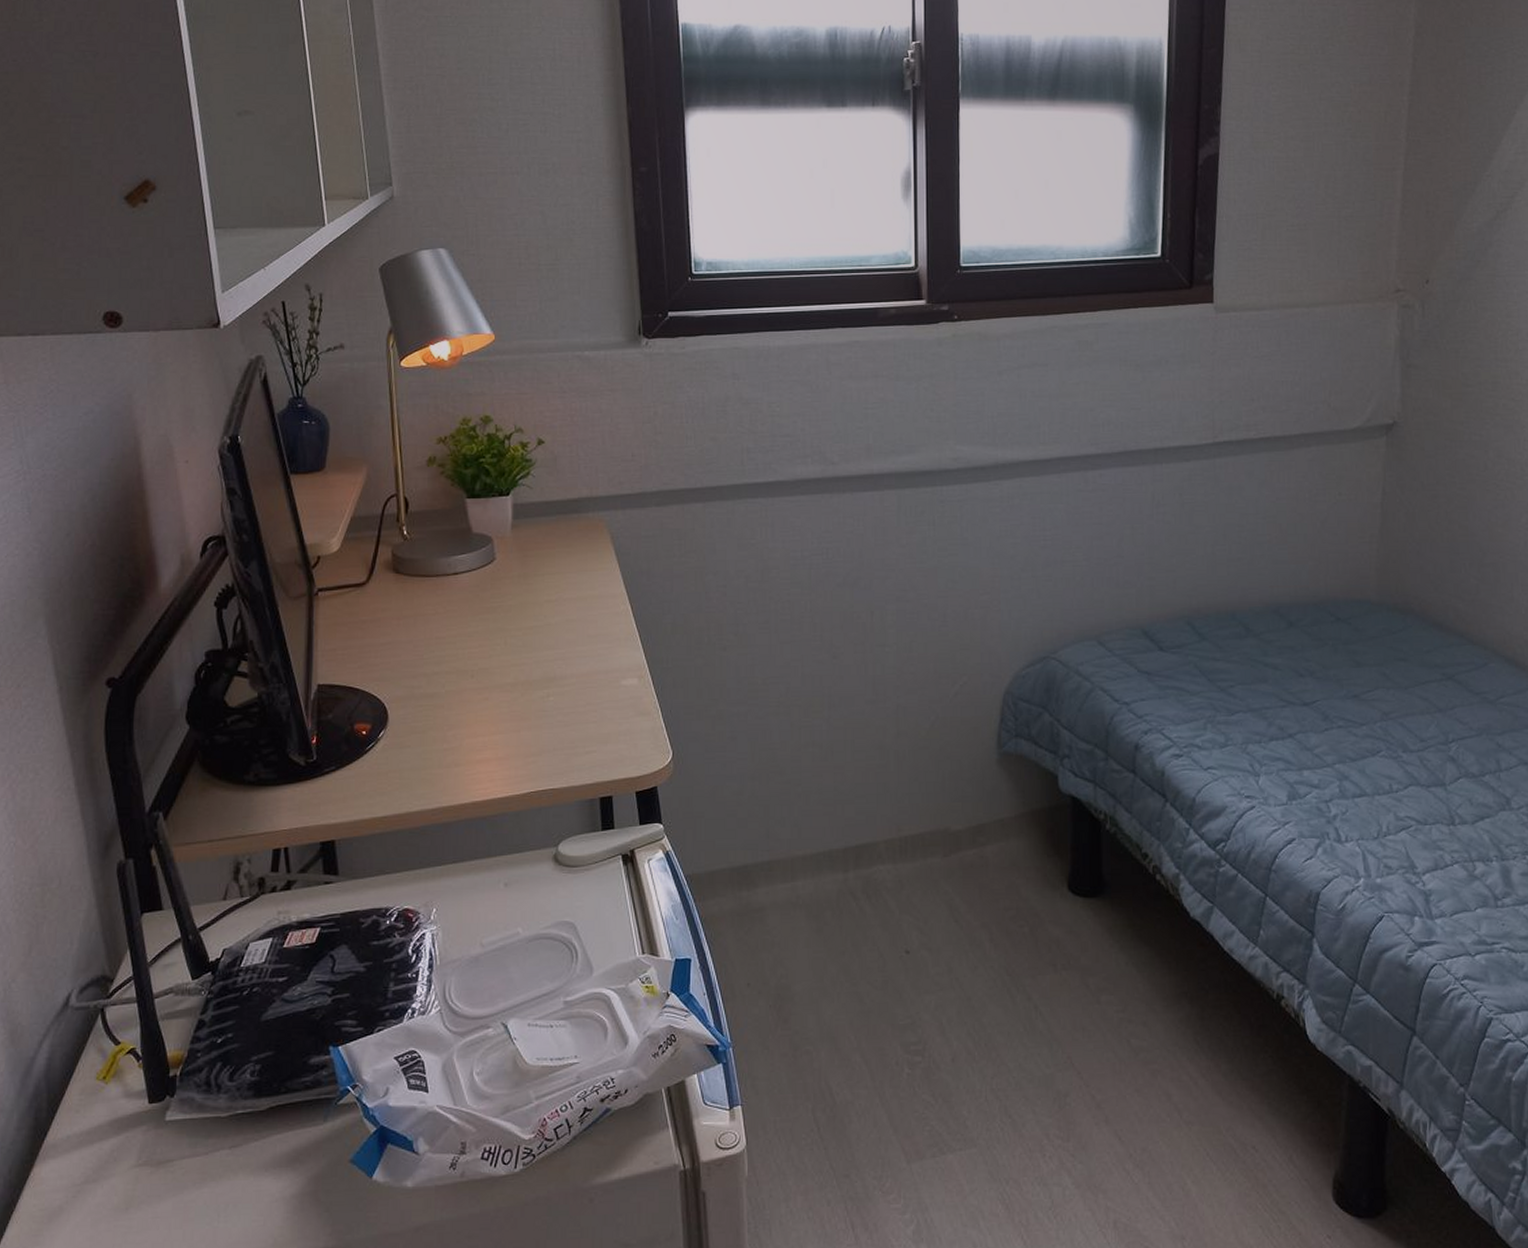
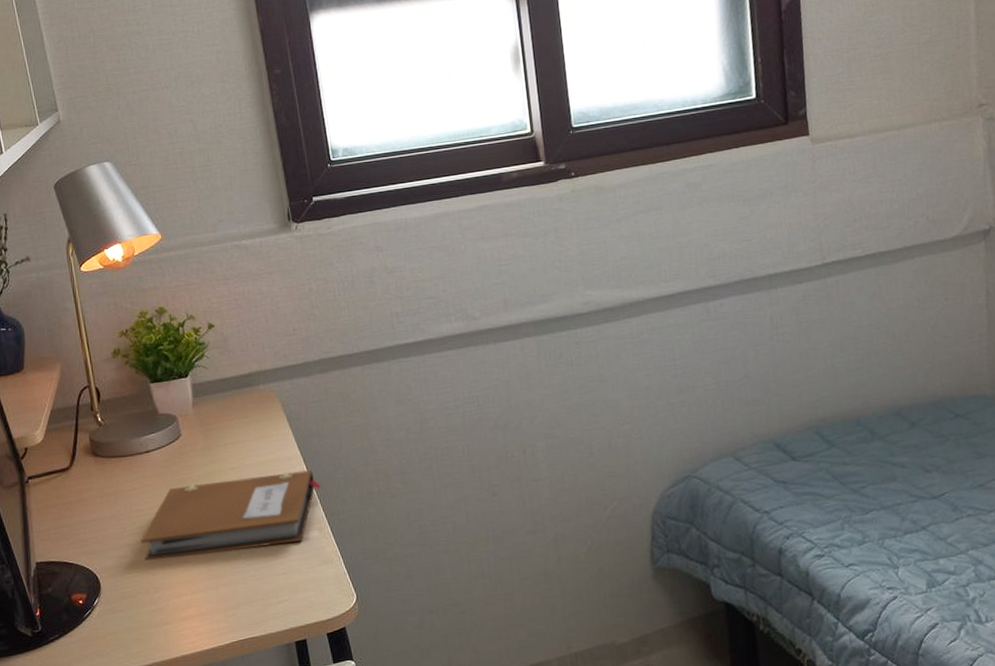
notebook: none [438,610,646,693] -> present [141,469,322,560]

